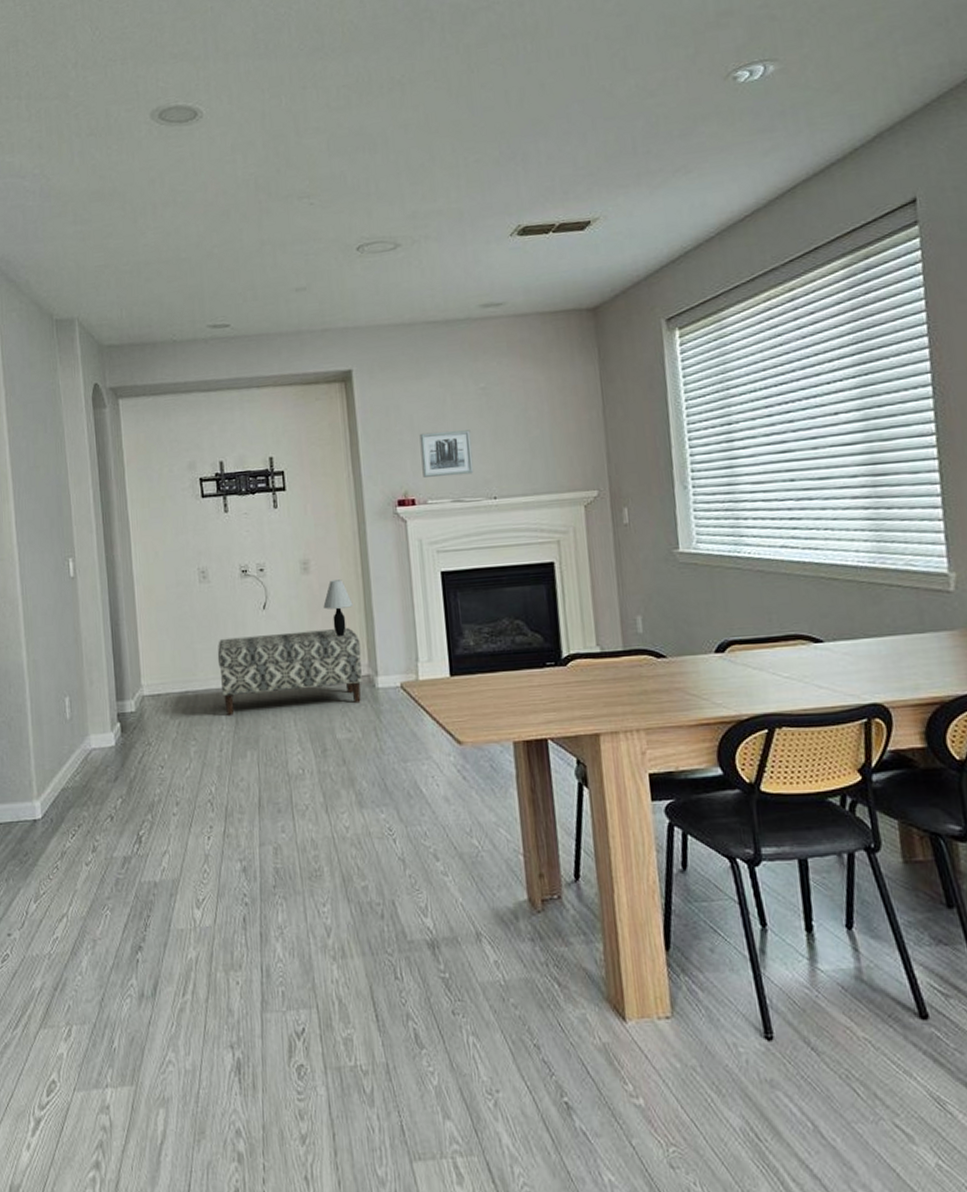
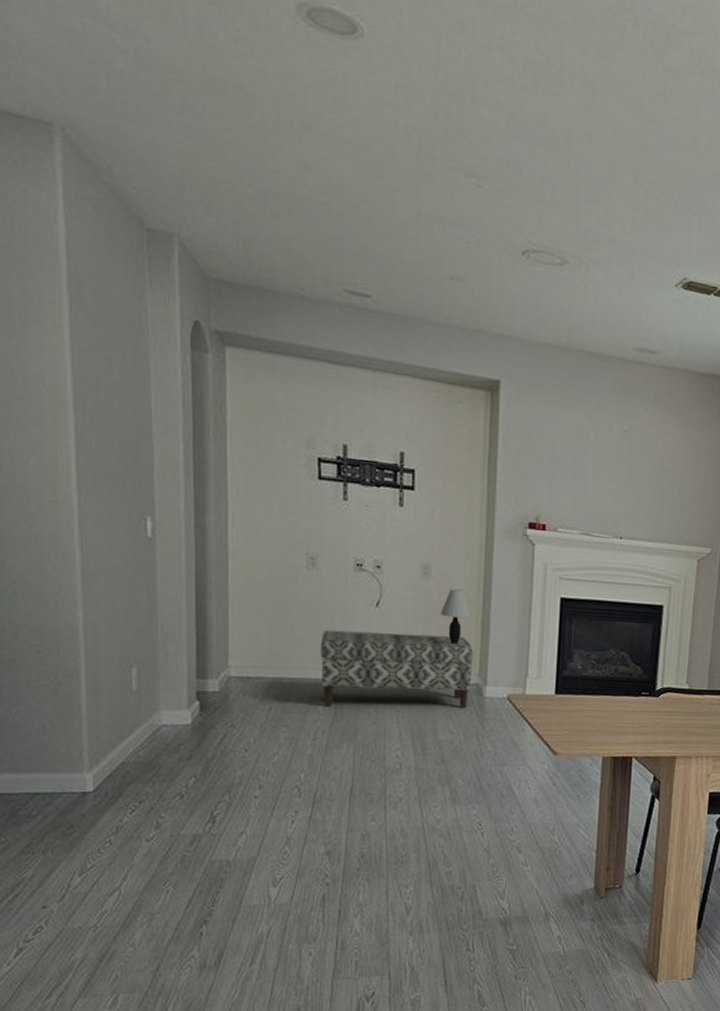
wall art: present [419,430,474,477] -> none [557,462,608,511]

